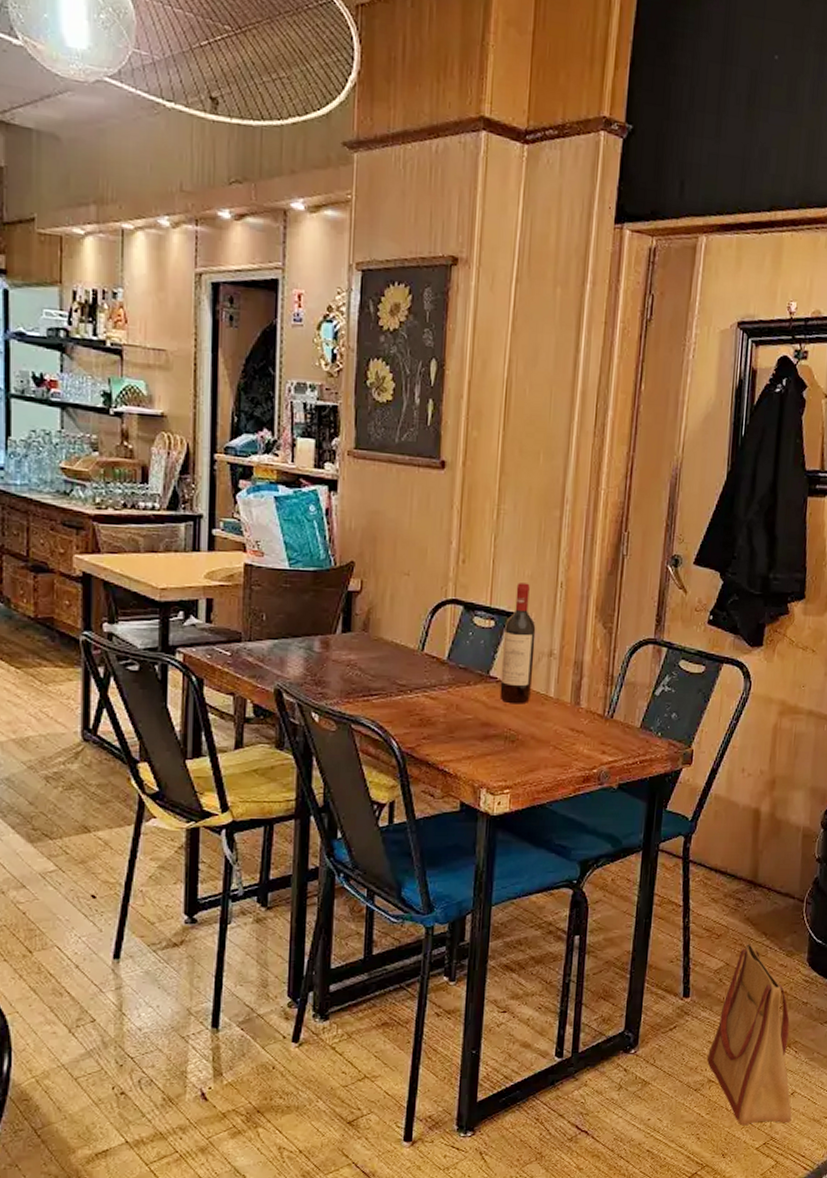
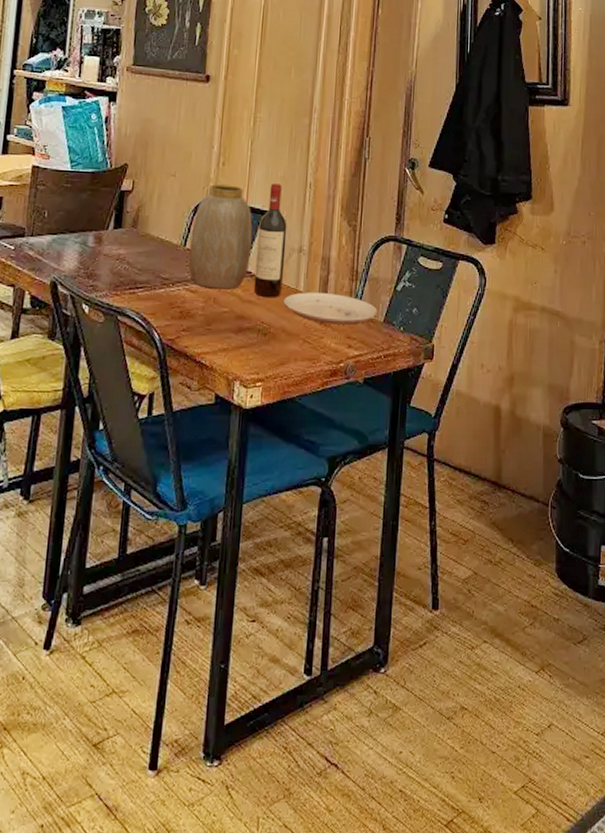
vase: none [427,584,498,696] -> present [188,184,253,289]
plate: none [532,698,634,731] -> present [283,292,378,325]
shopping bag: present [707,944,792,1126] -> none [459,551,550,764]

